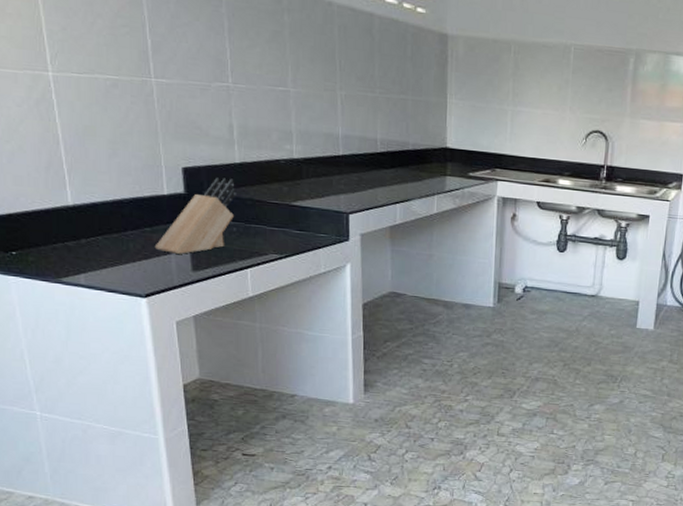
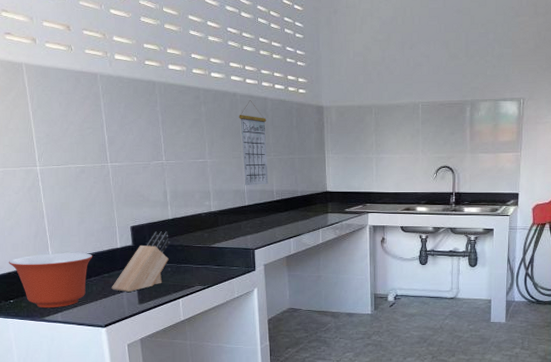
mixing bowl: none [8,193,130,267] -> present [8,252,93,308]
calendar: none [335,14,372,130] -> present [239,100,269,186]

